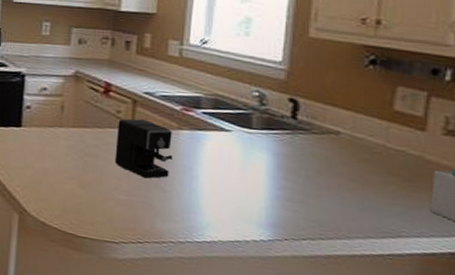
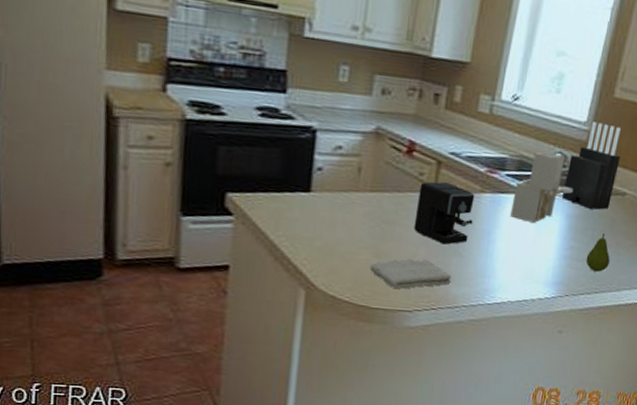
washcloth: none [75,190,156,220] -> present [370,258,452,289]
utensil holder: none [211,91,277,160] -> present [510,152,574,223]
knife block: none [265,61,327,149] -> present [561,122,621,210]
fruit: none [303,174,333,216] -> present [585,234,610,272]

